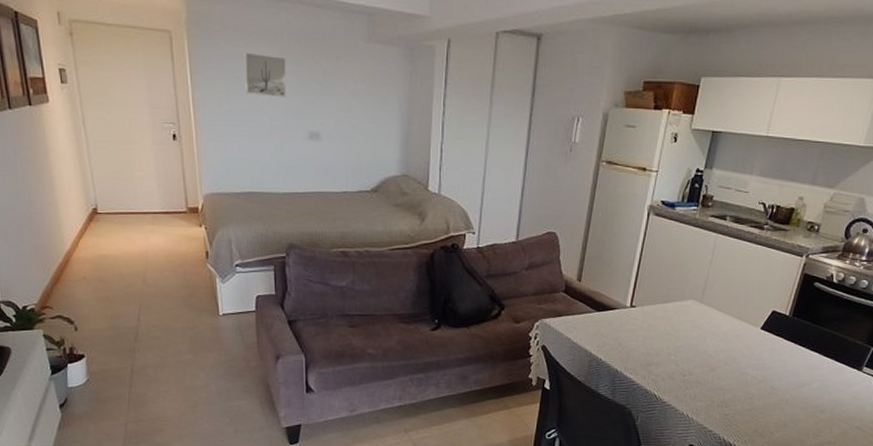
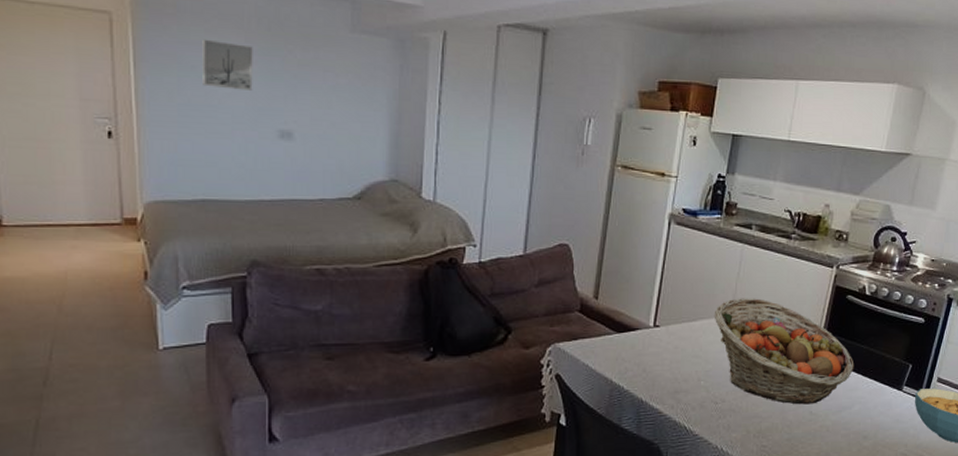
fruit basket: none [686,283,817,380] -> present [714,298,854,405]

